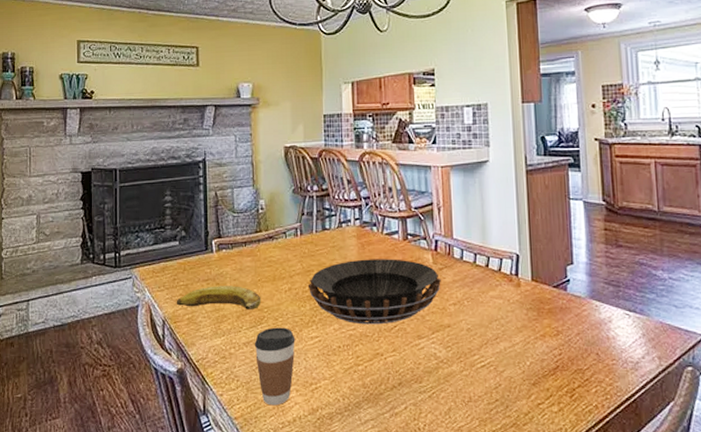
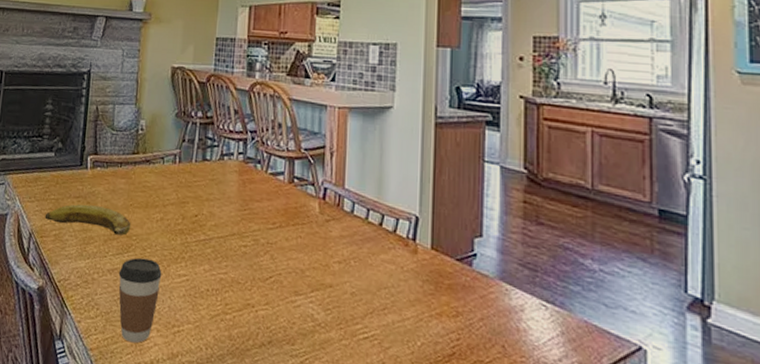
decorative bowl: present [307,259,441,325] -> none [181,197,327,273]

